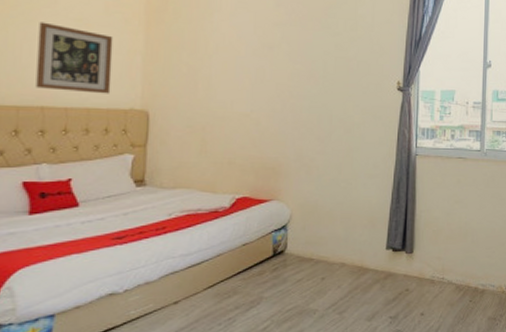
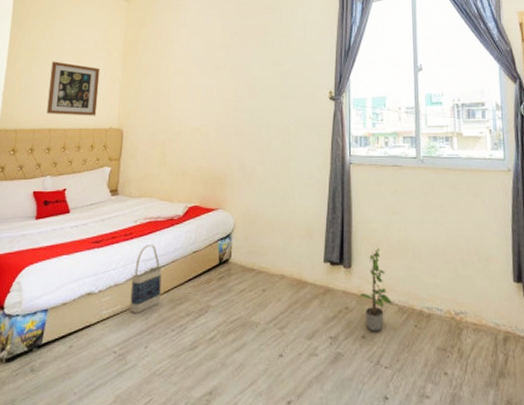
bag: none [165,239,205,311] -> present [130,245,162,313]
potted plant: none [421,233,451,308] -> present [360,247,393,331]

